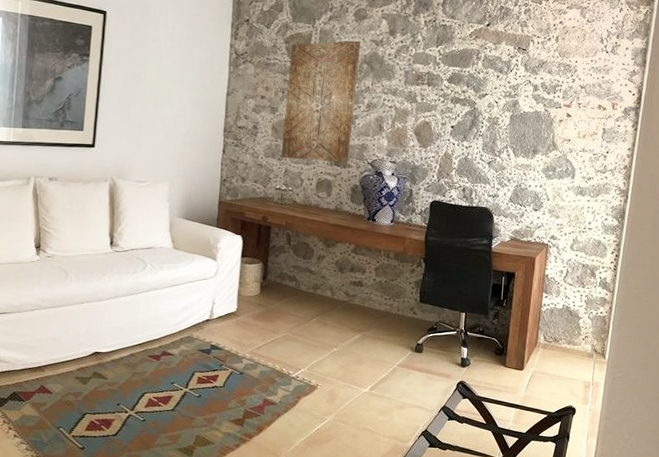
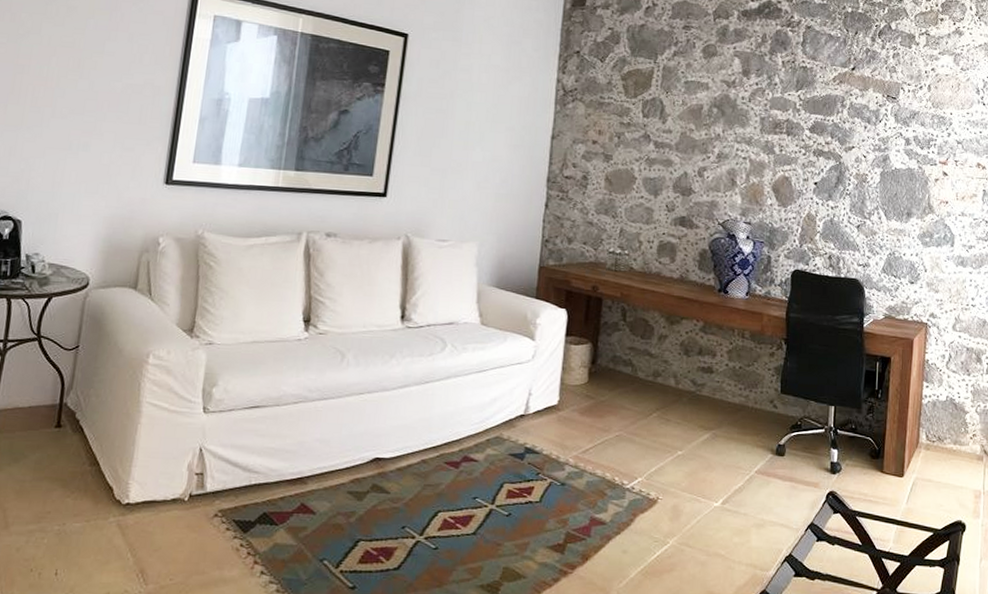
wall art: present [281,40,361,163] -> none [615,80,710,223]

